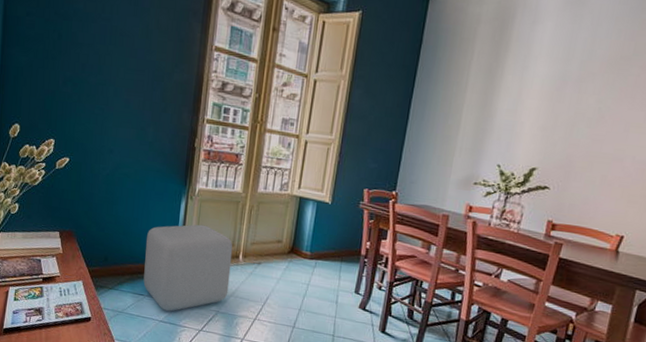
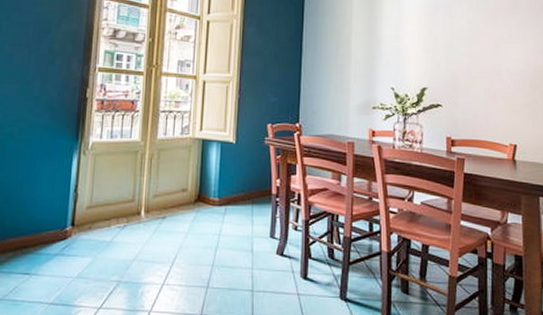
pouf: present [143,224,233,312] -> none [29,181,134,290]

